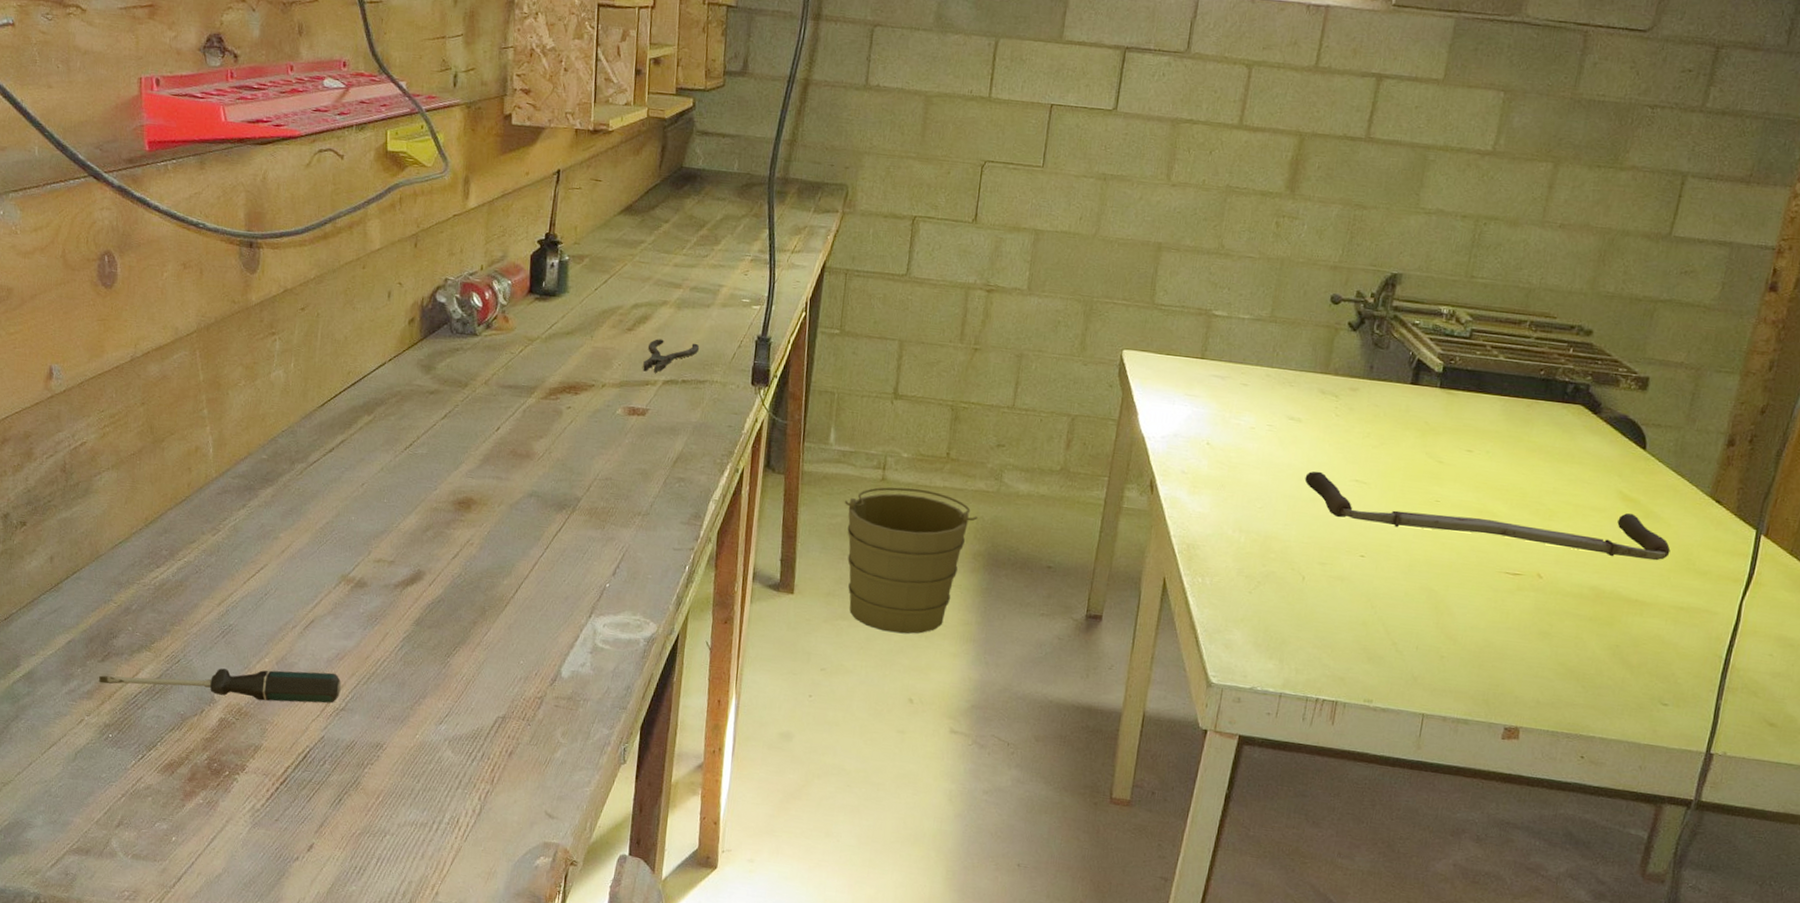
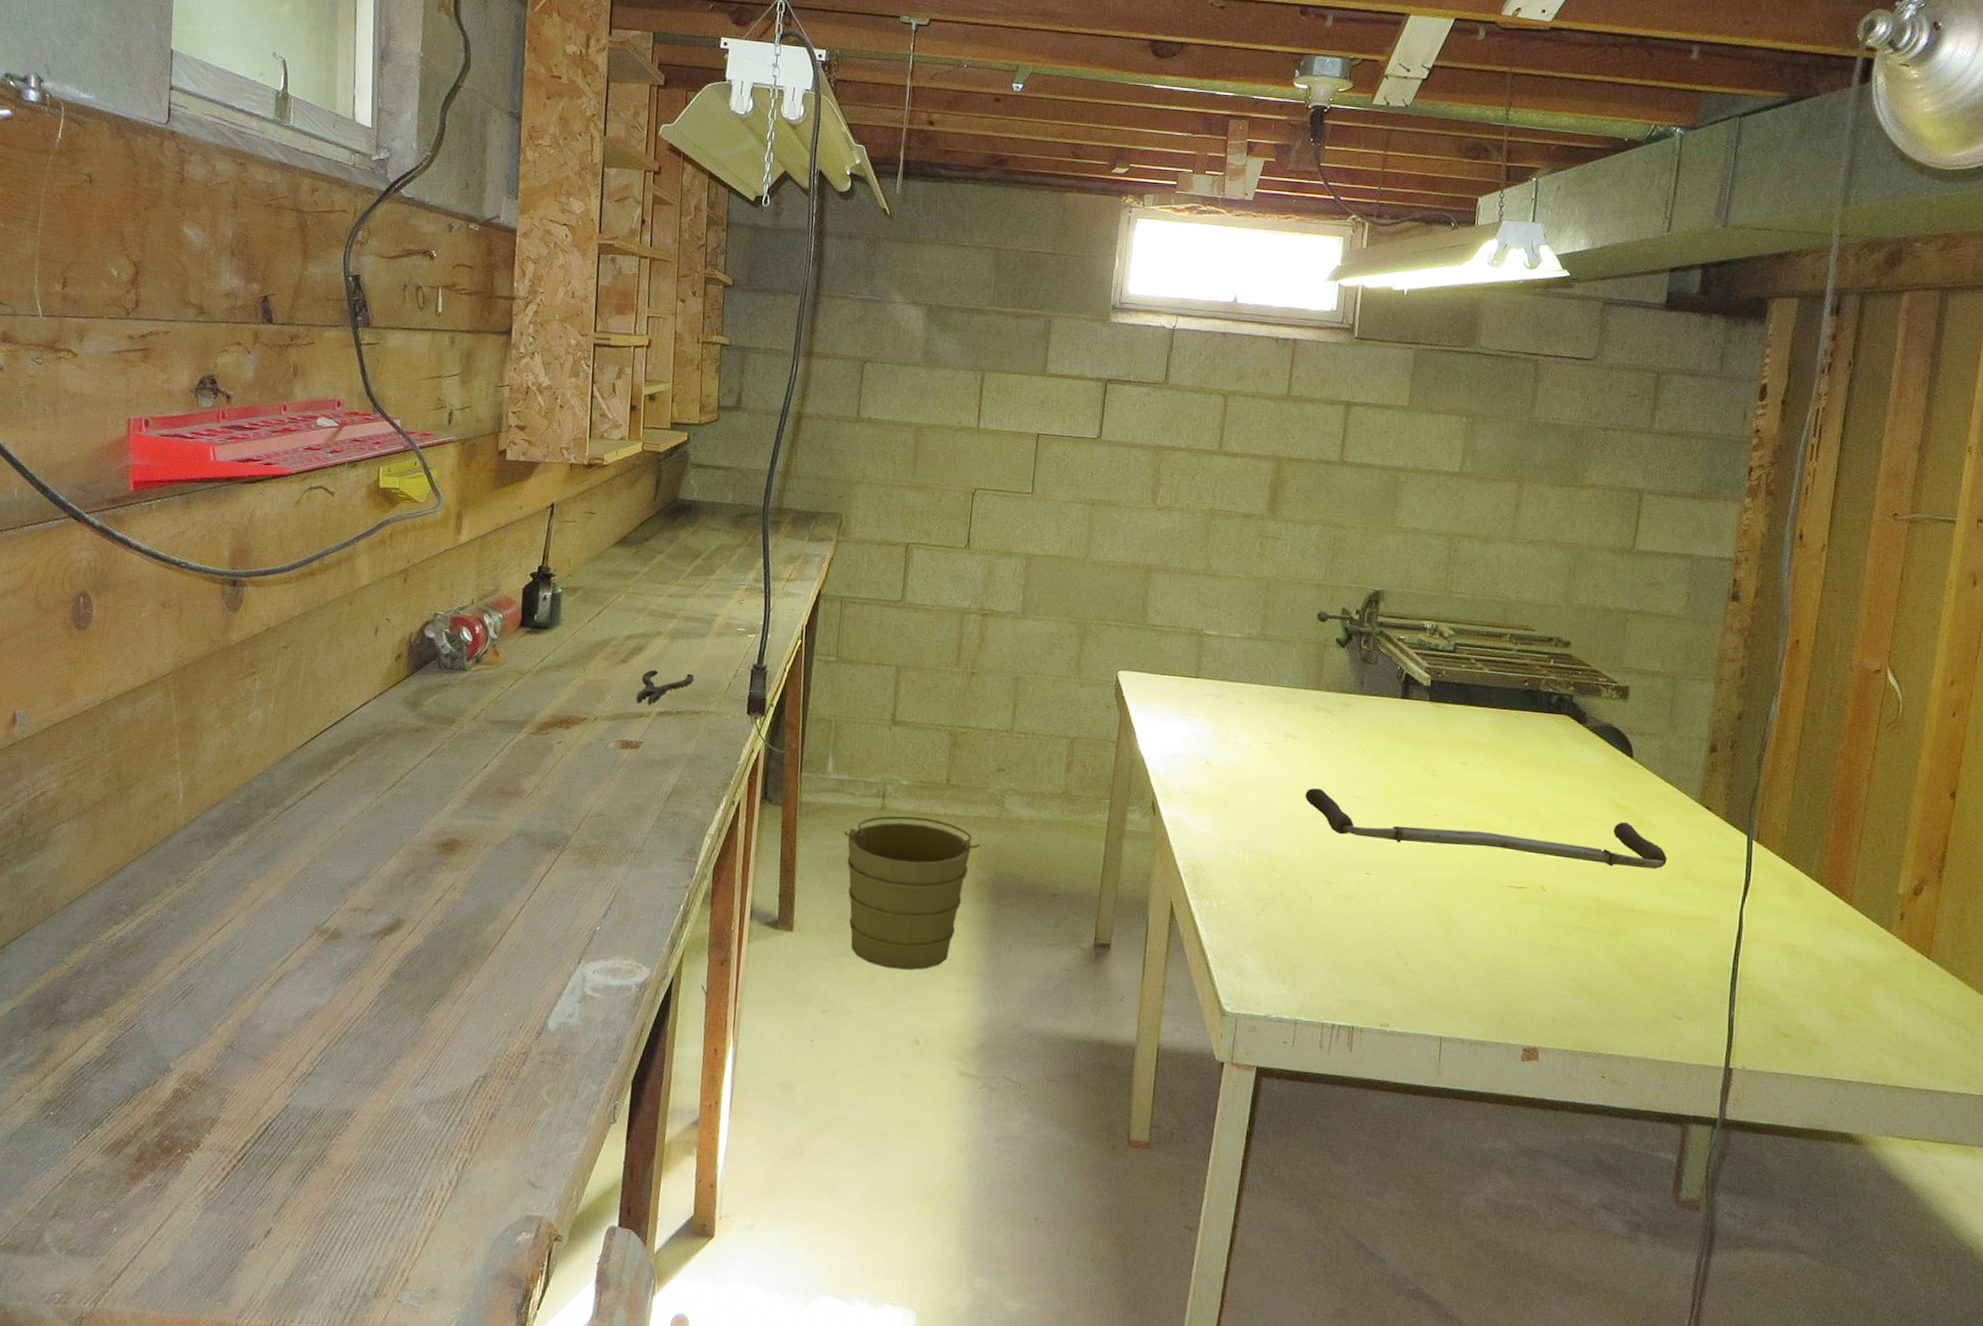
screwdriver: present [99,668,341,703] -> none [43,1033,310,1068]

